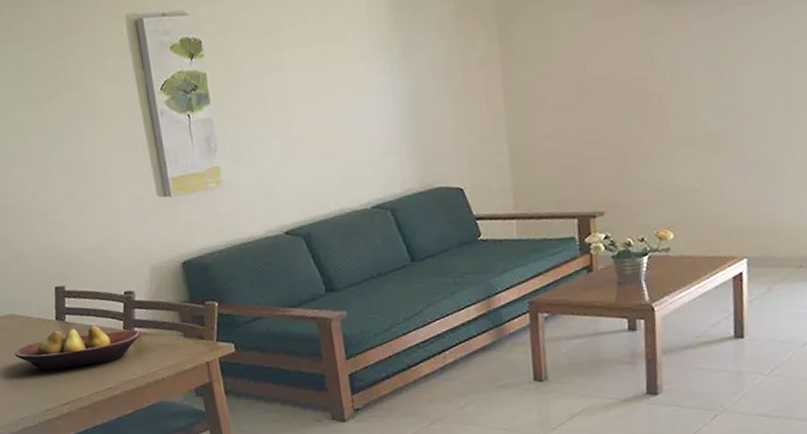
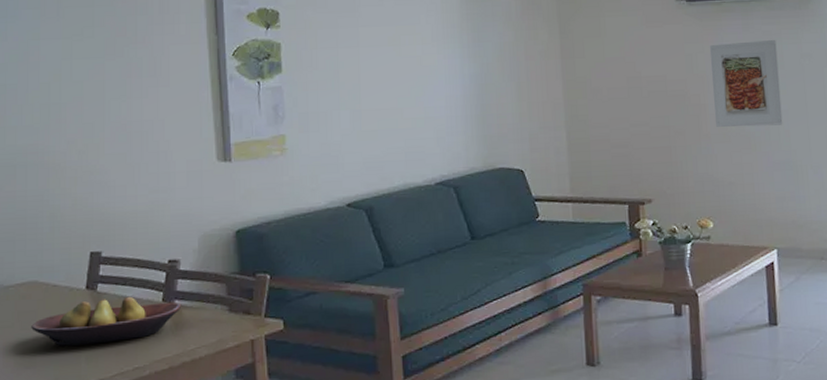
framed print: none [675,22,761,129] -> present [710,40,783,127]

